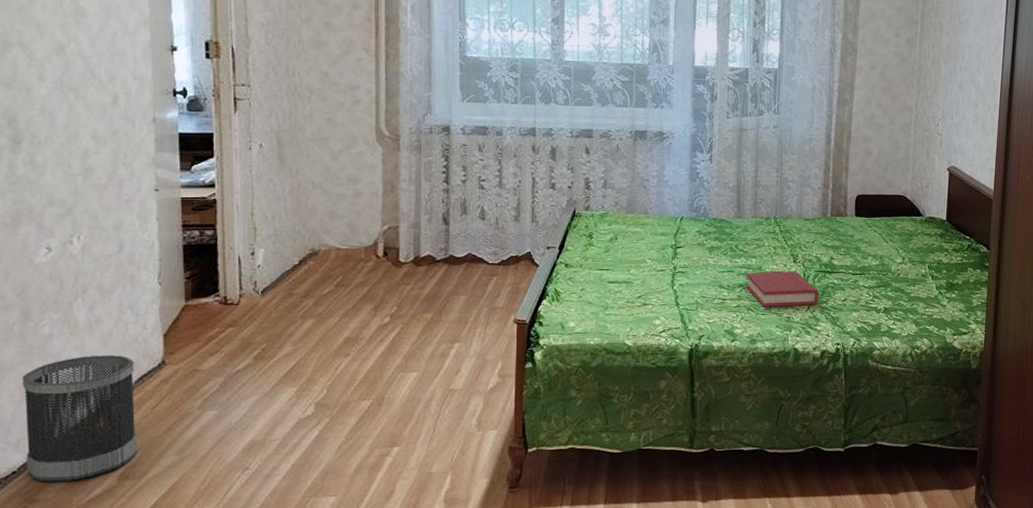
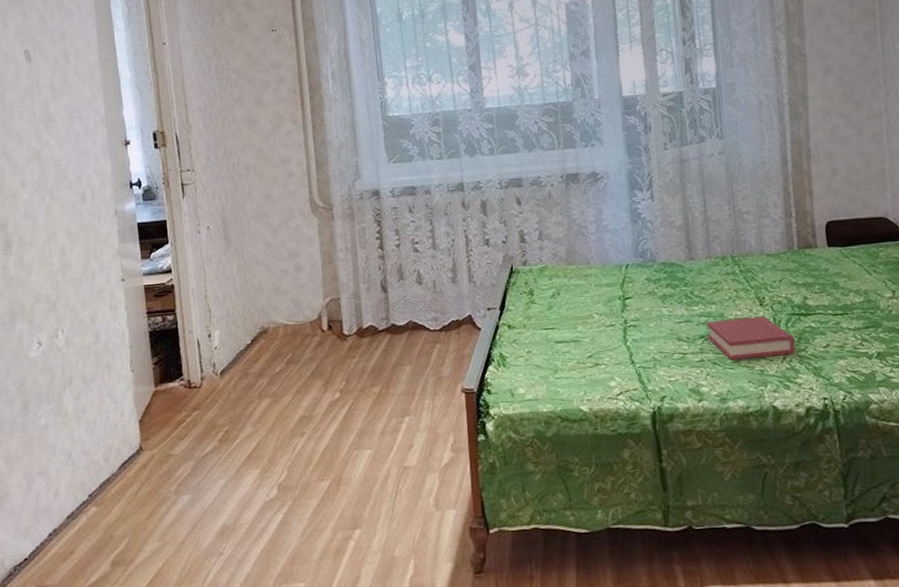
wastebasket: present [21,354,138,482] -> none [26,442,125,569]

